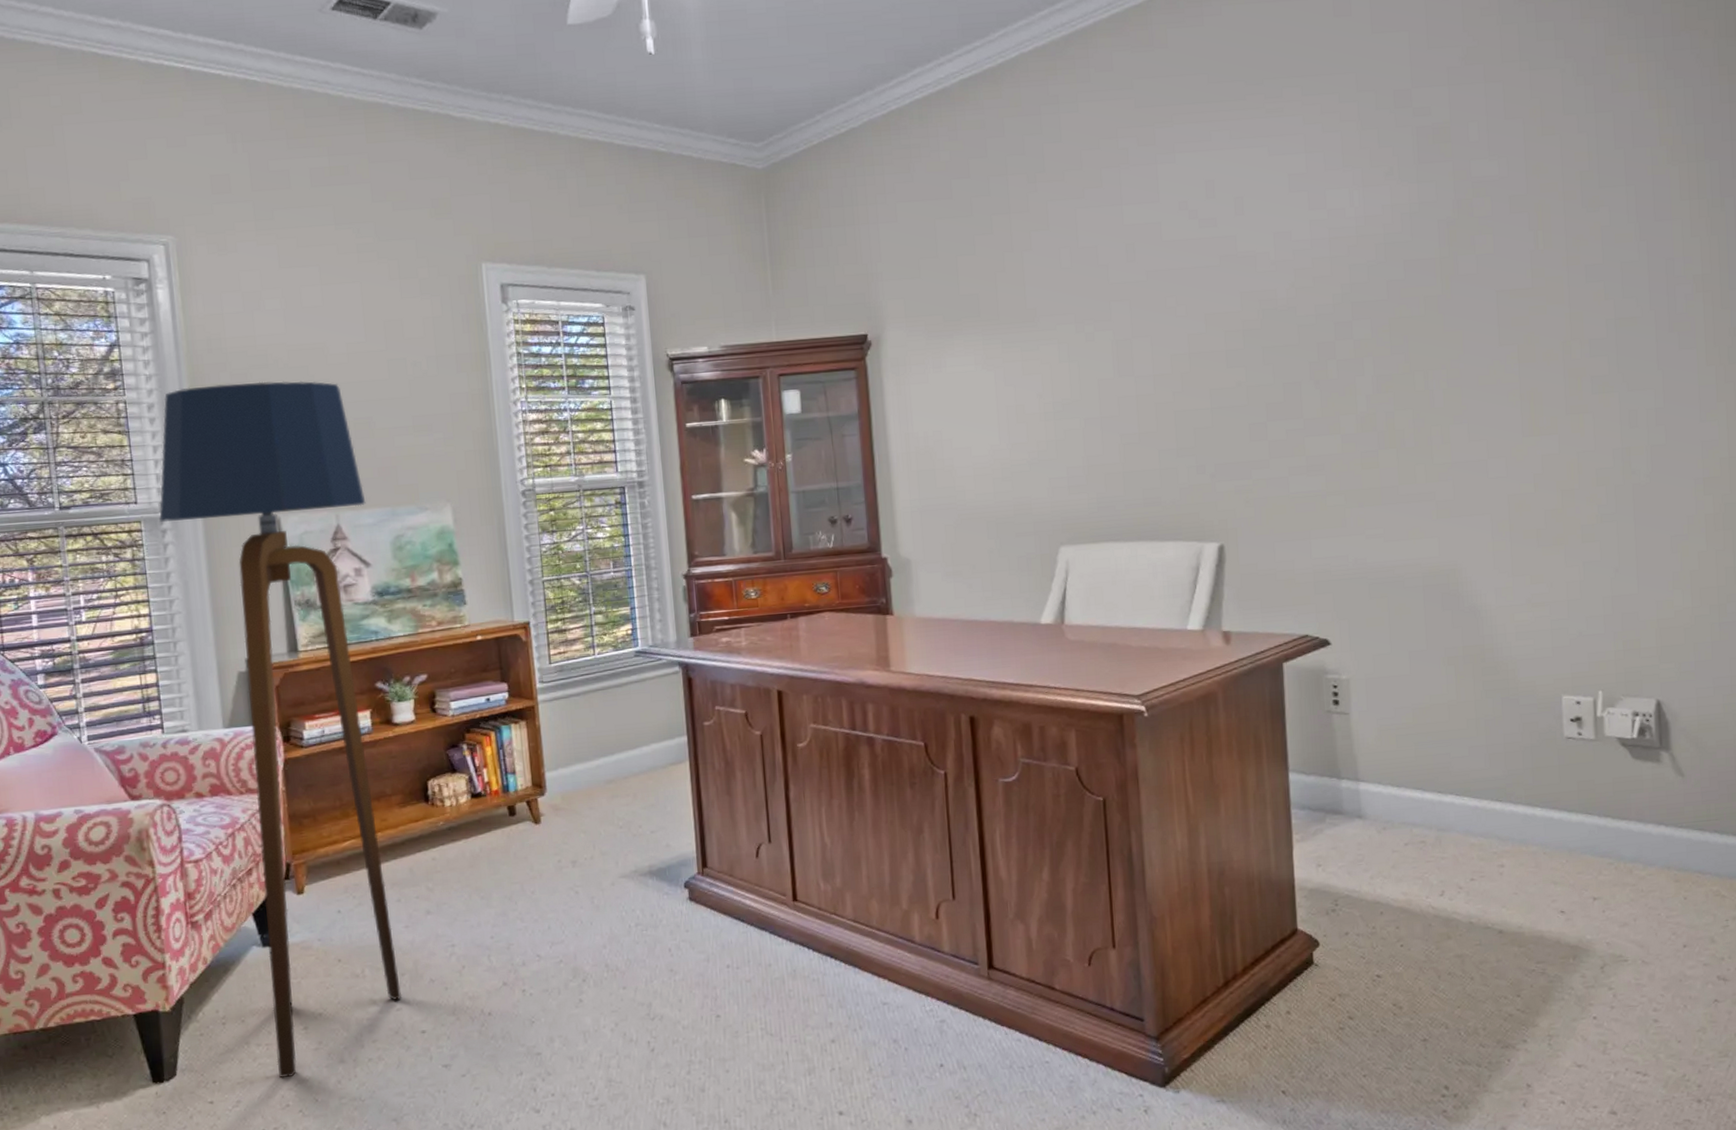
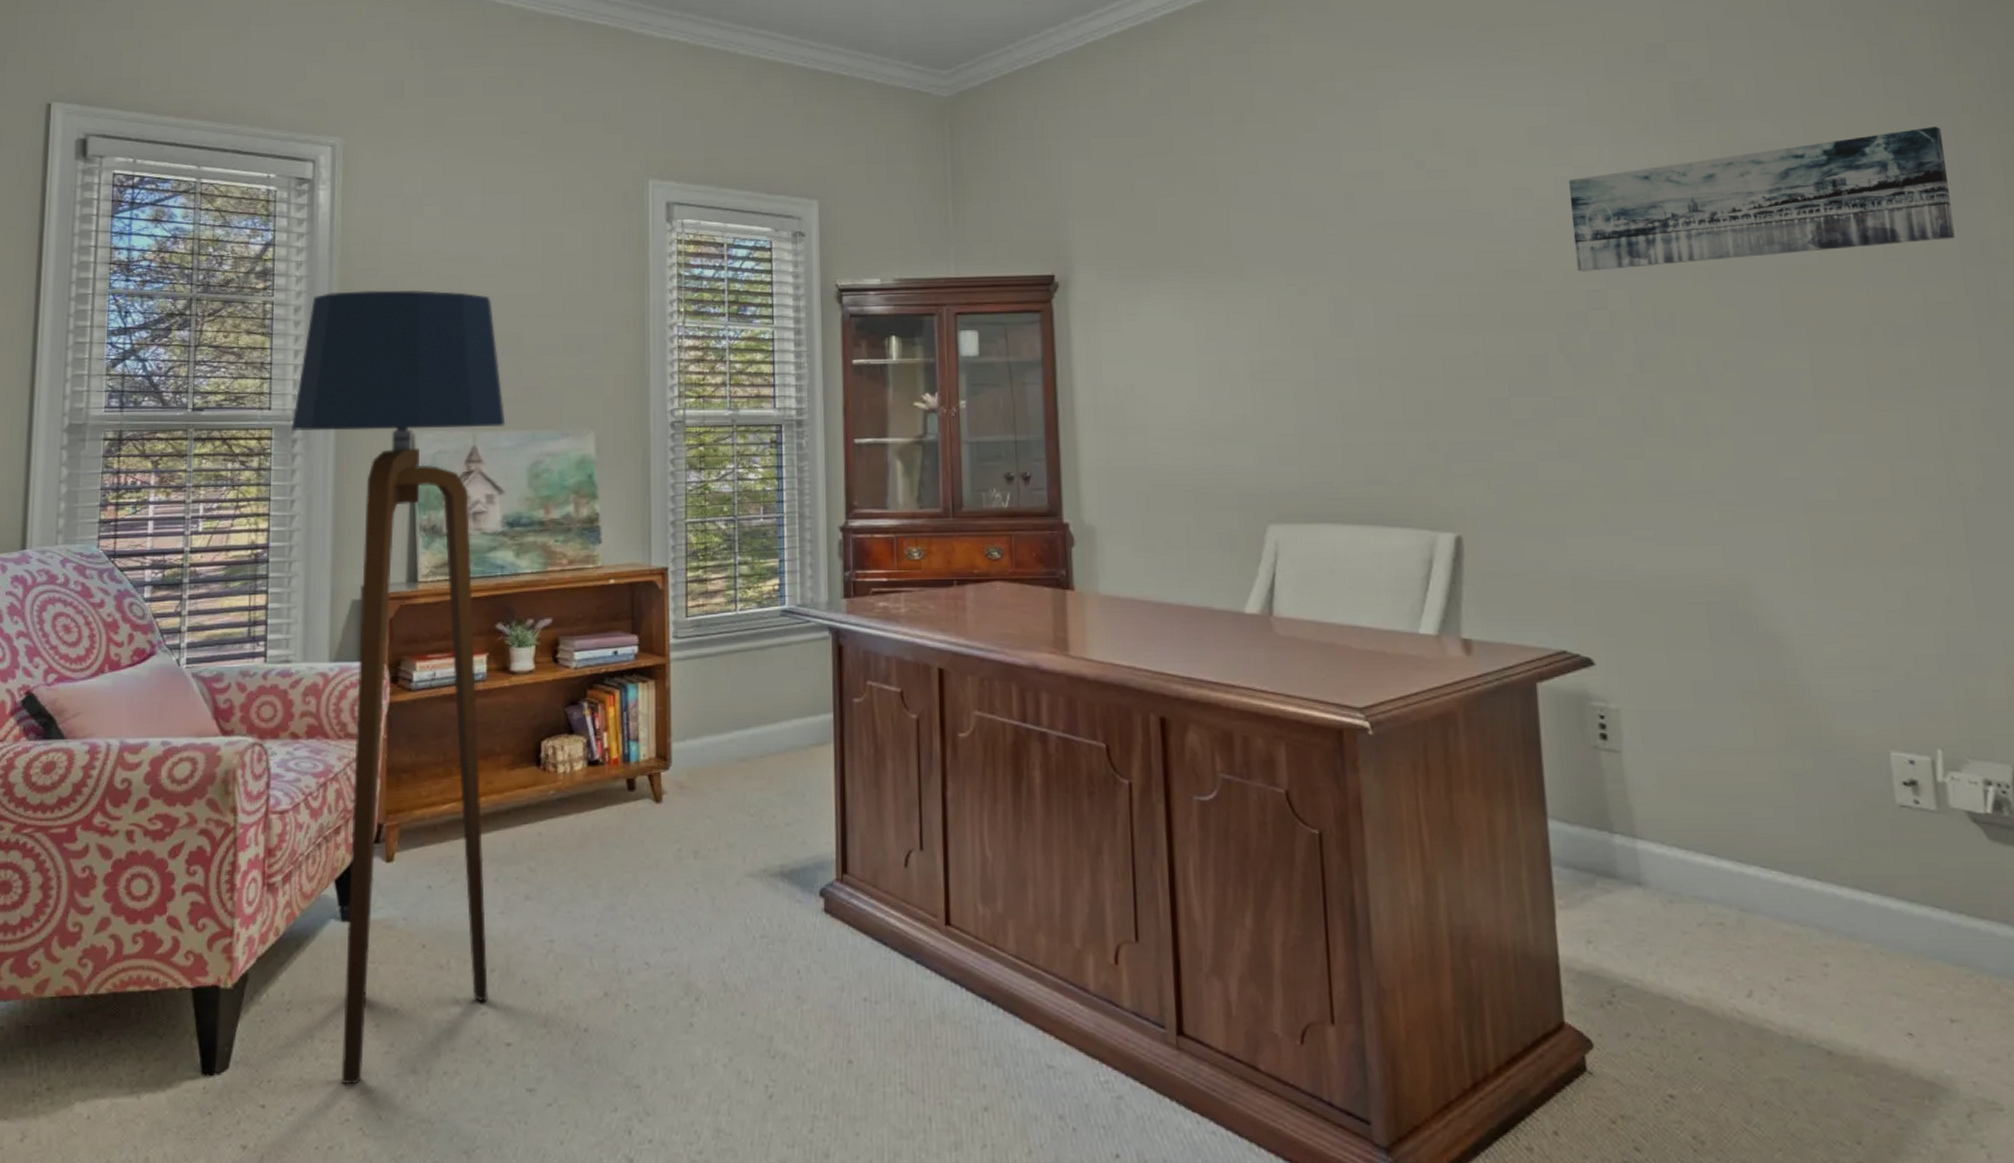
wall art: none [1322,158,1645,306] -> present [1568,127,1955,272]

